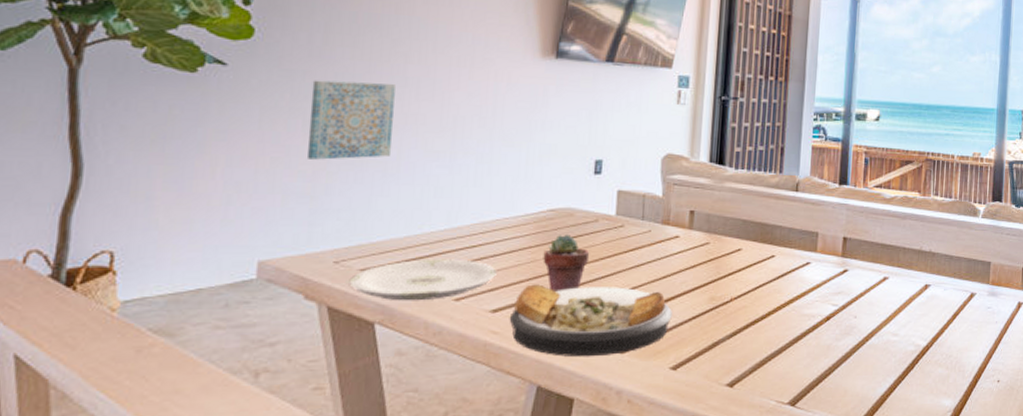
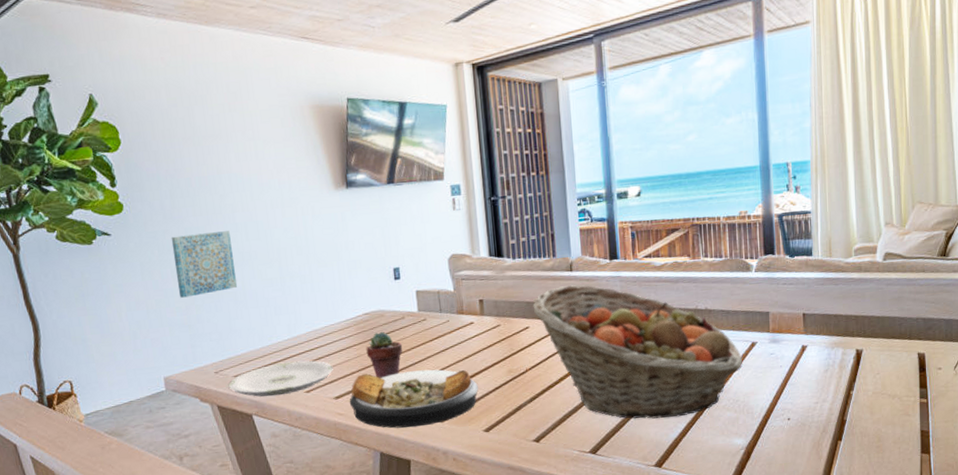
fruit basket: none [749,206,961,370] -> present [533,284,743,419]

